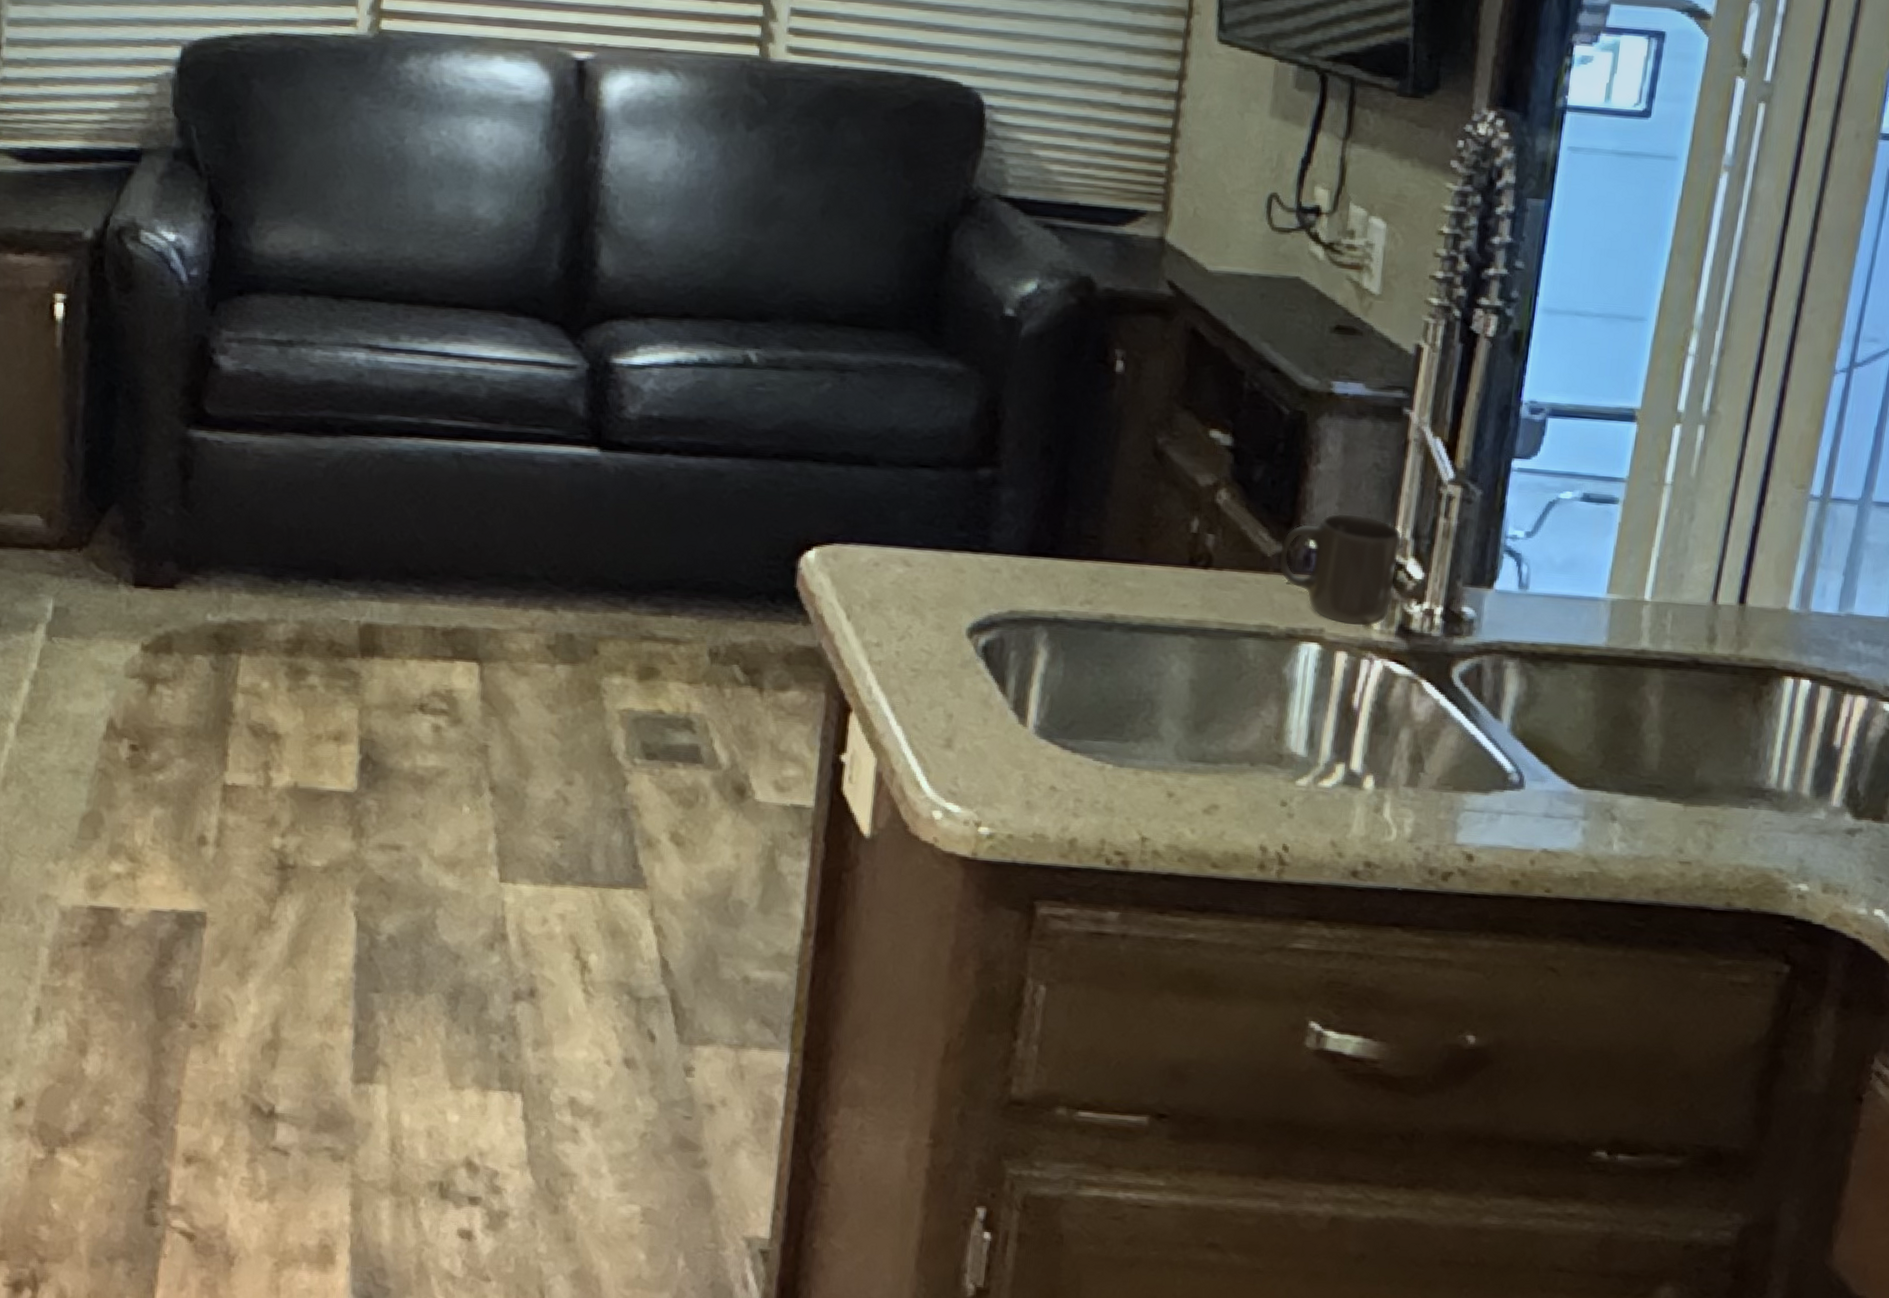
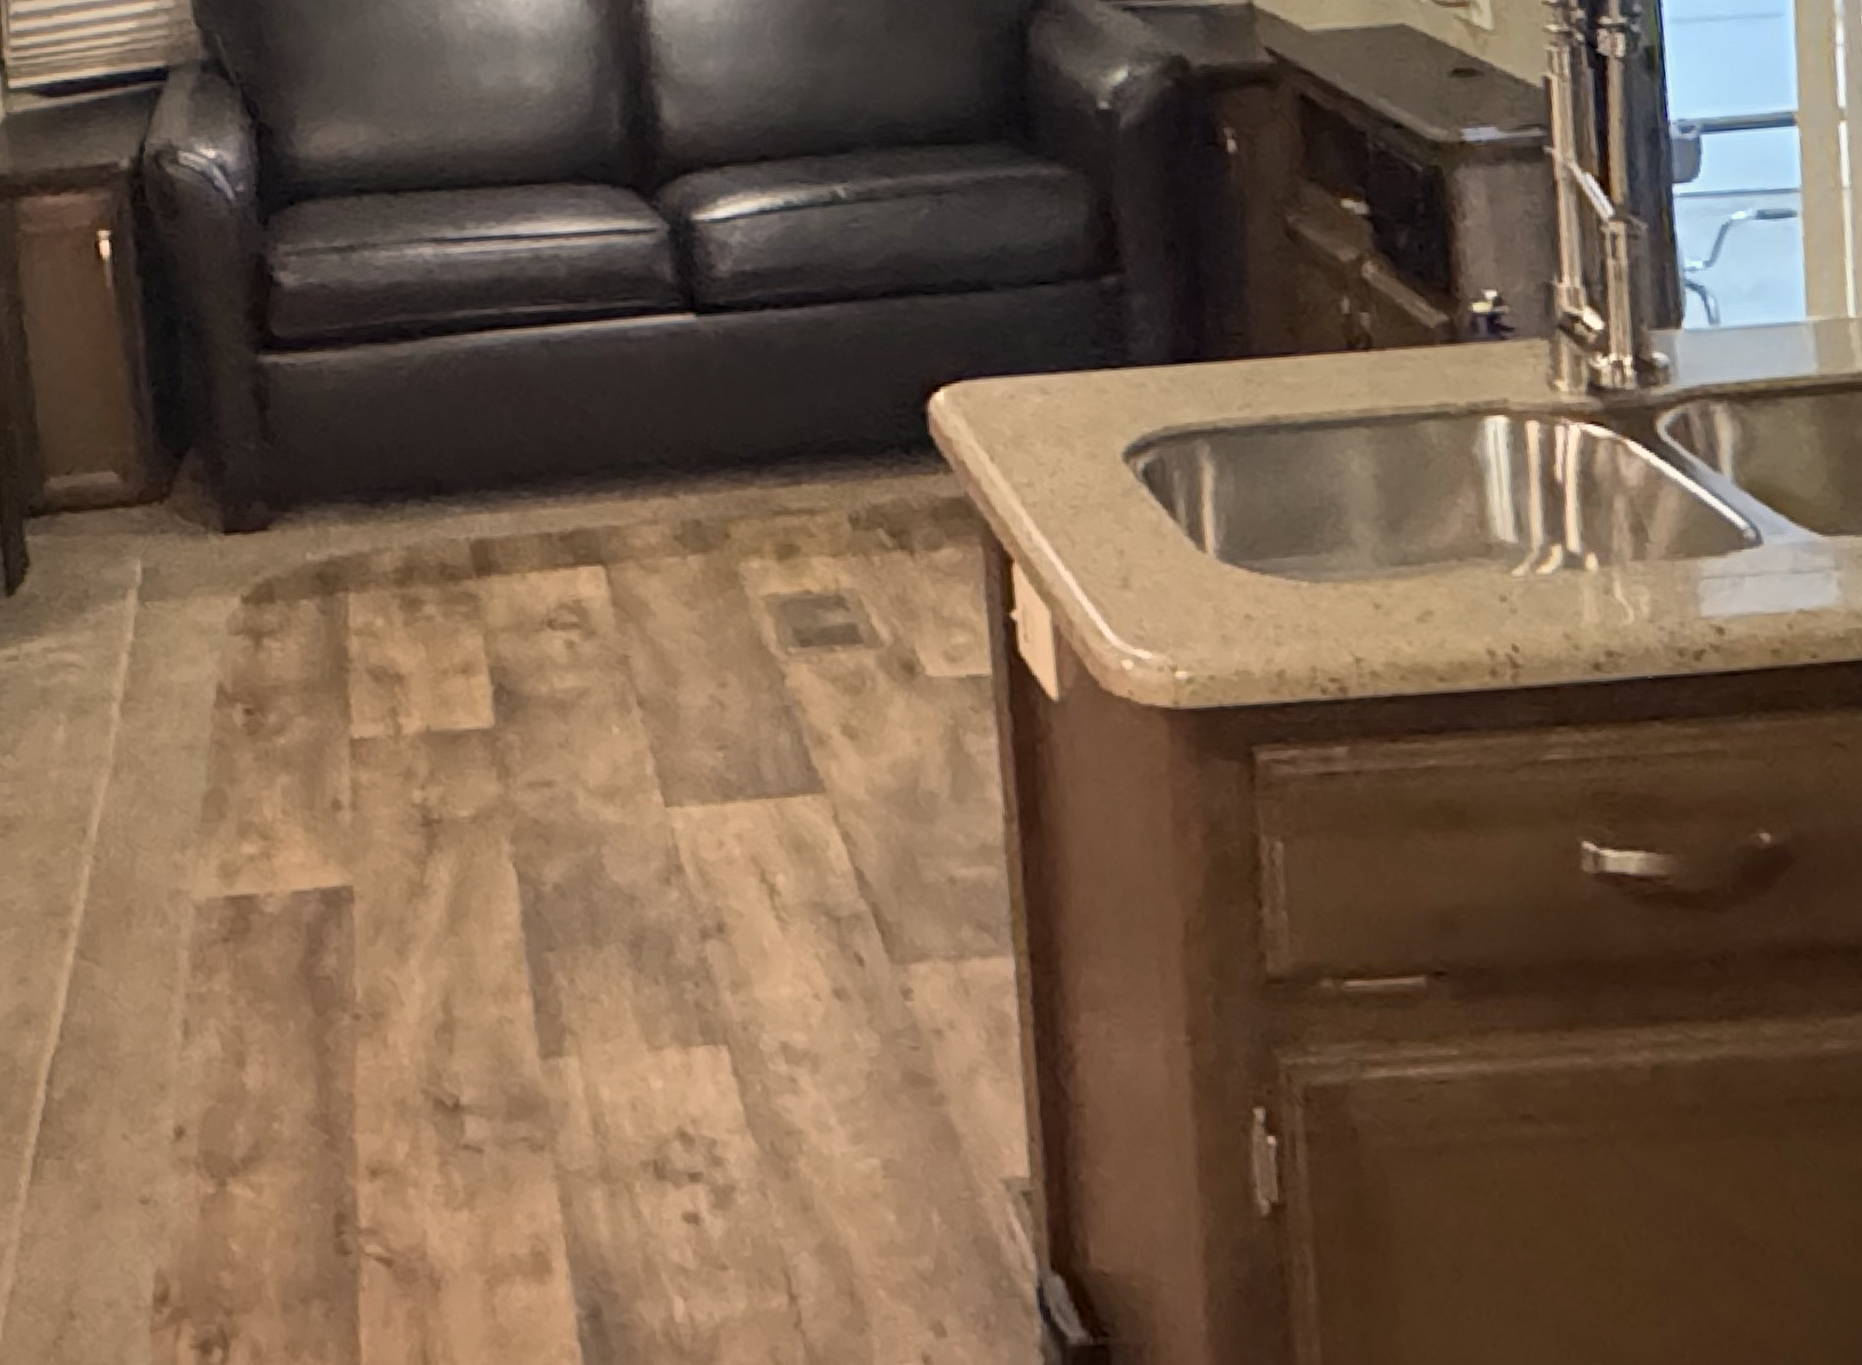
cup: present [1278,513,1402,627] -> none [1442,268,1575,391]

